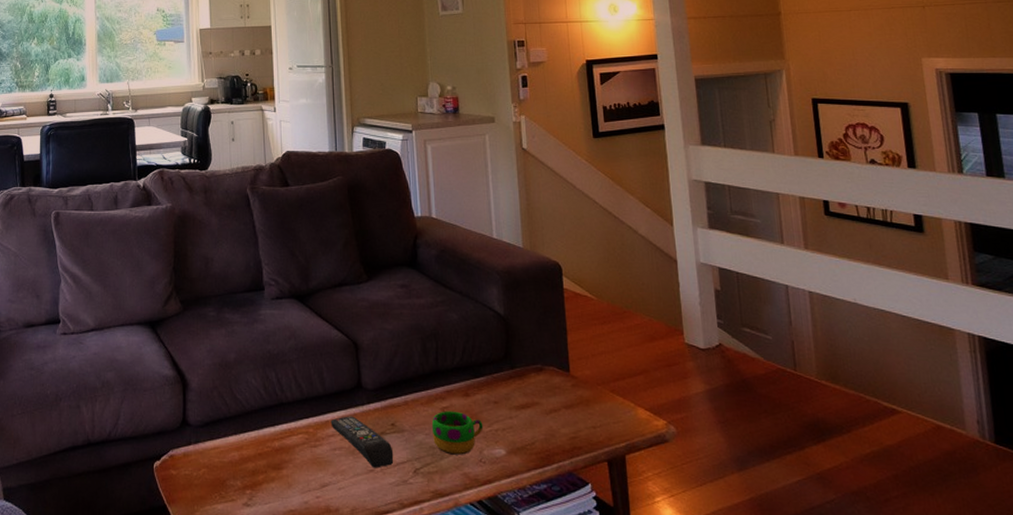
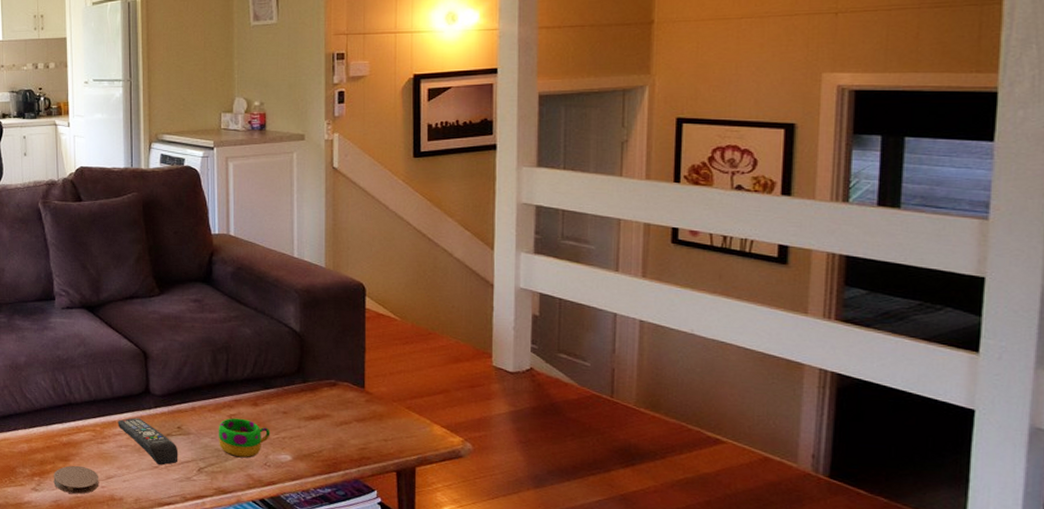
coaster: none [266,473,314,507] -> present [53,465,99,494]

